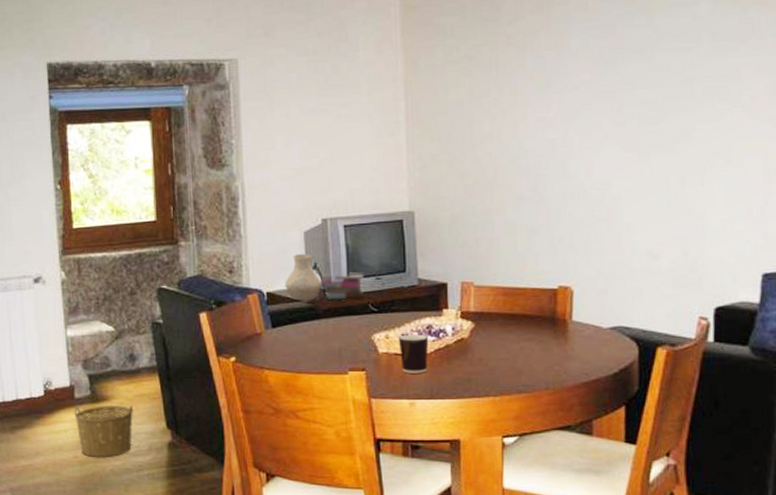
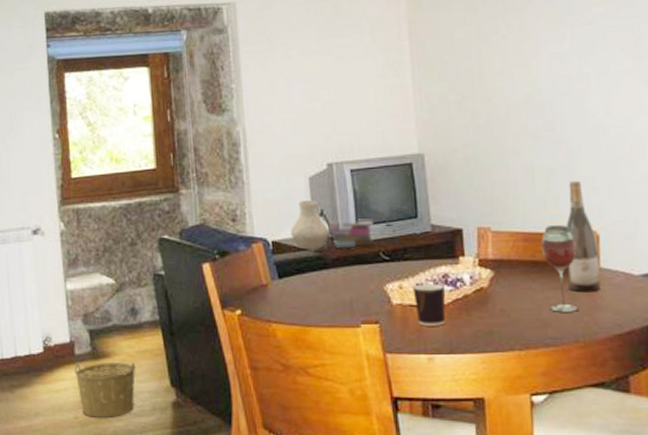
wineglass: none [519,281,551,362] -> present [541,225,578,312]
wine bottle: none [540,239,573,344] -> present [565,180,601,293]

